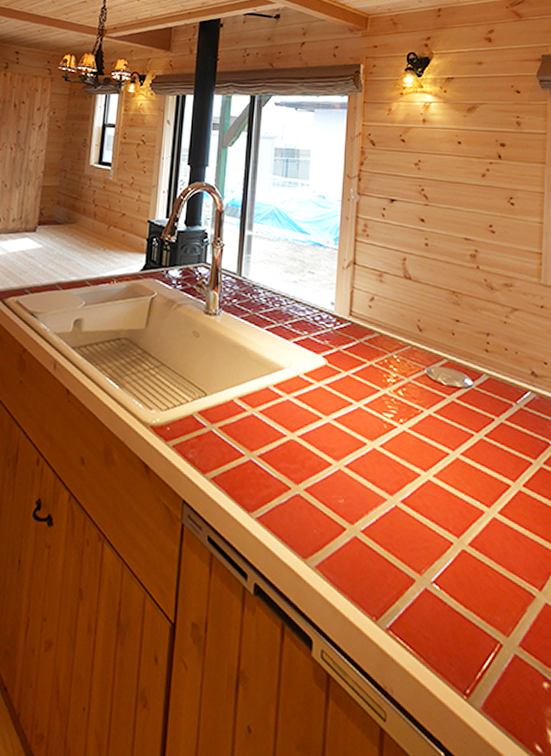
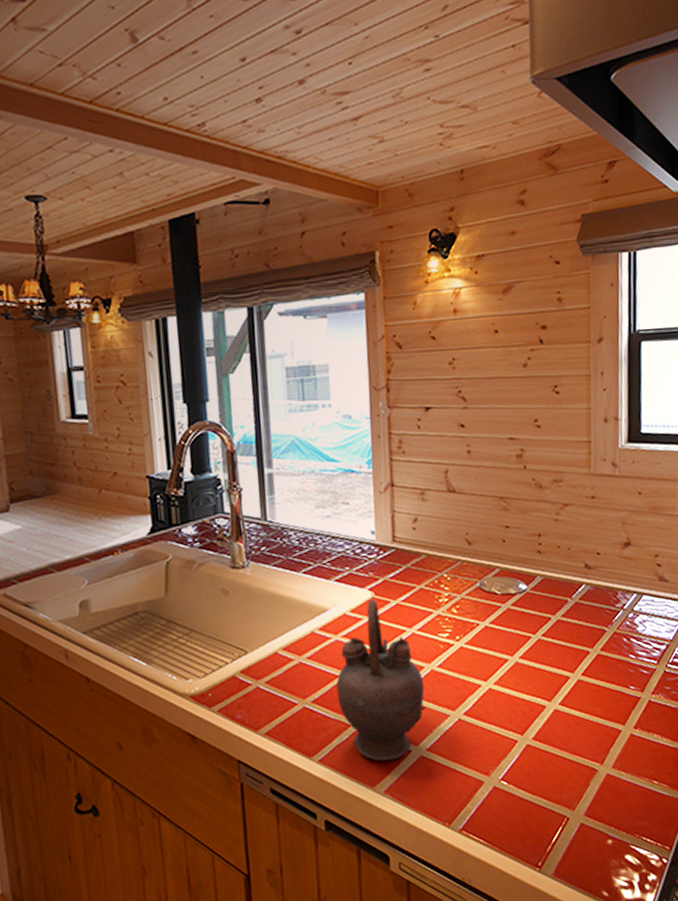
teapot: none [281,366,365,535] -> present [336,598,426,762]

